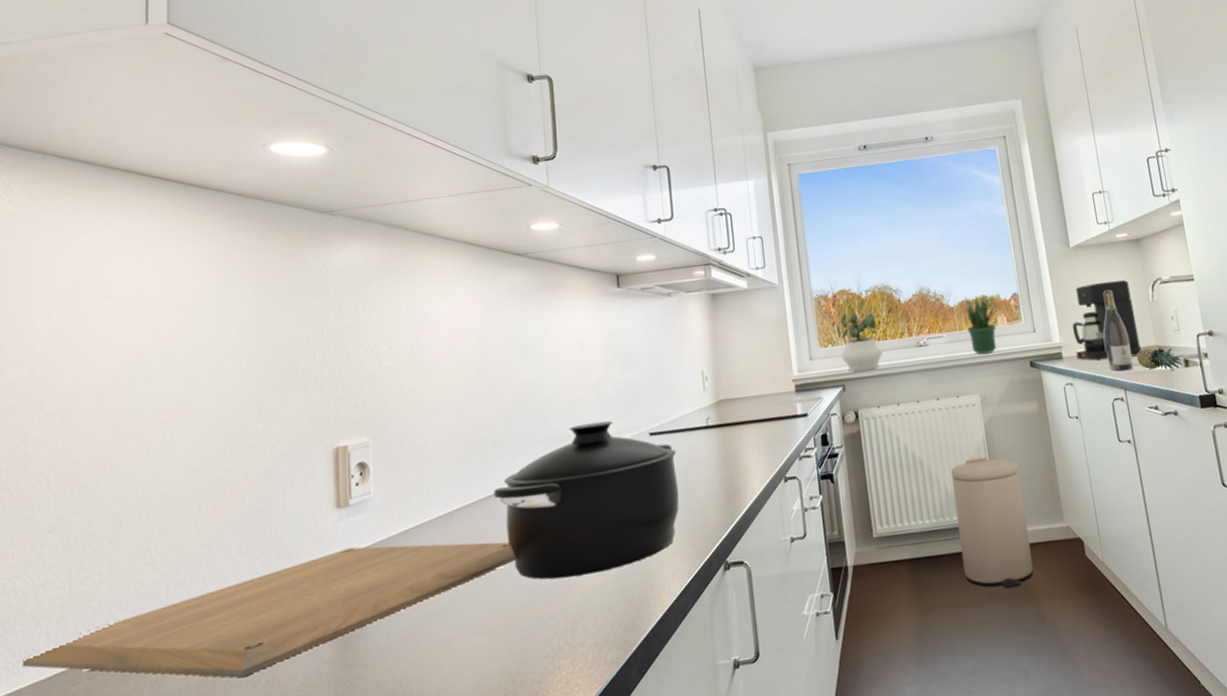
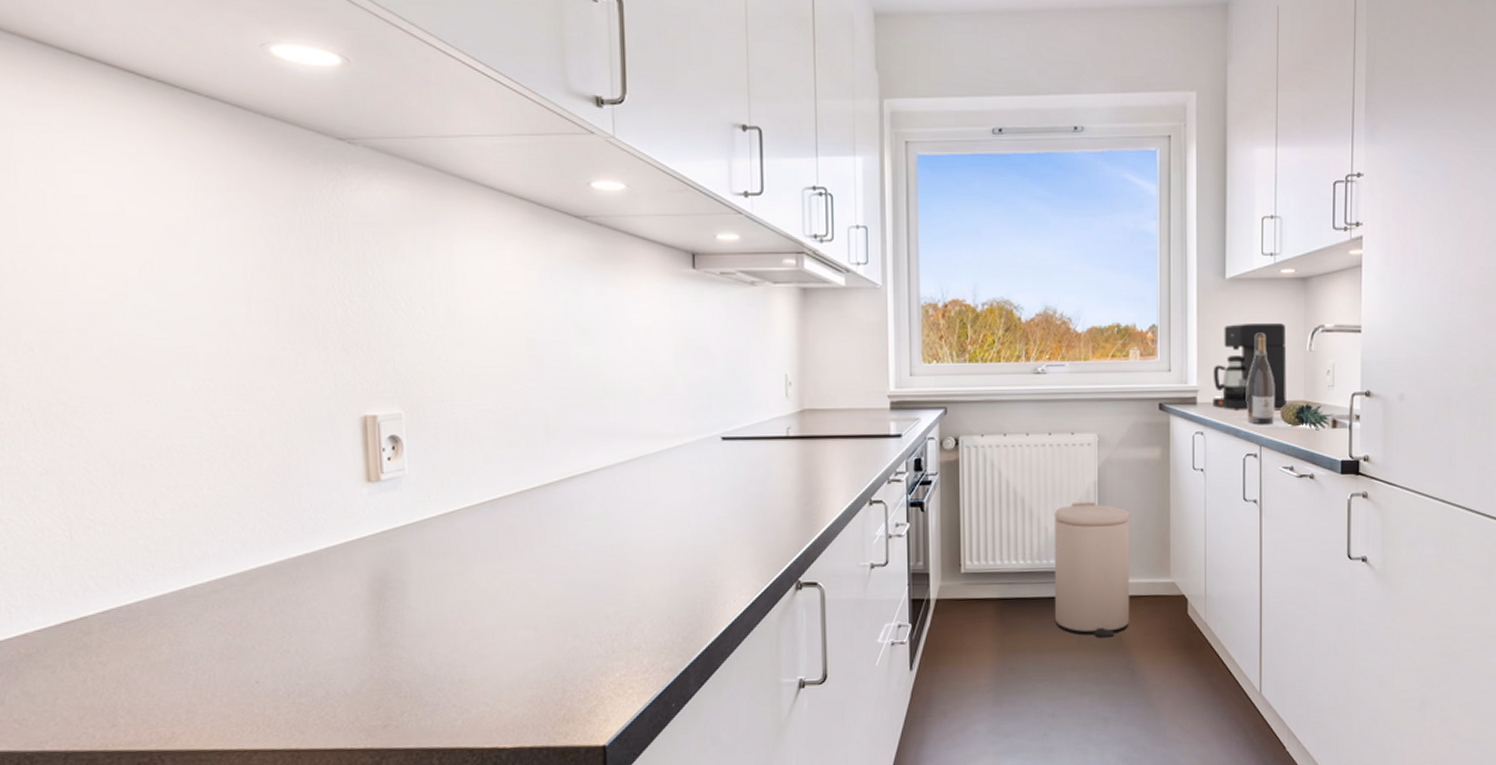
chopping board: present [23,542,515,678] -> none [26,525,567,646]
saucepan: present [494,420,680,580] -> none [544,418,752,580]
potted plant: present [836,311,884,373] -> none [944,327,995,395]
planter: present [965,295,997,355] -> none [1093,323,1130,390]

